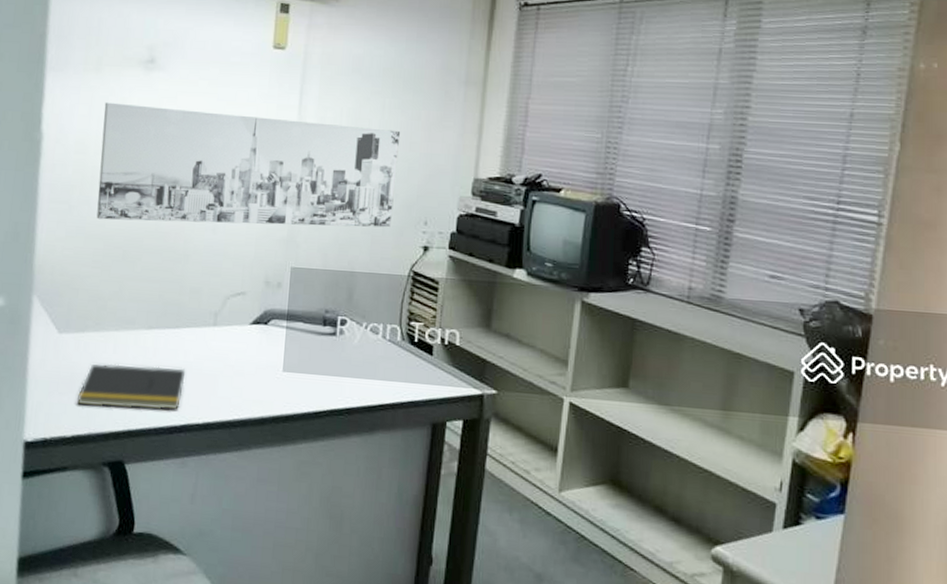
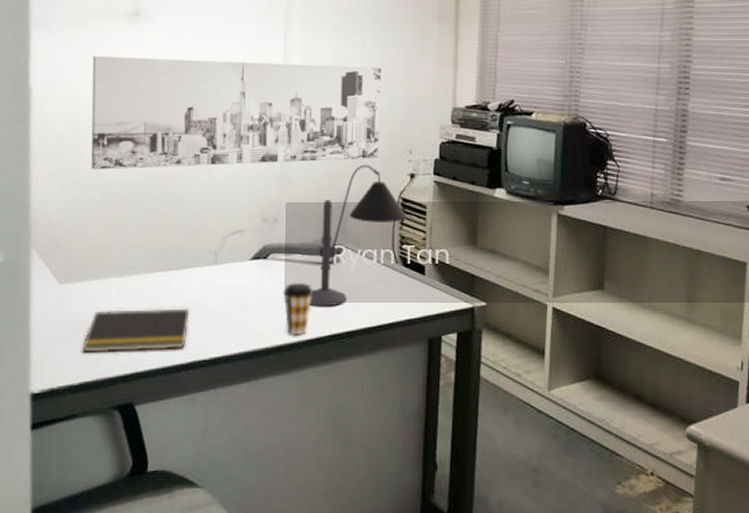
coffee cup: none [282,351,314,407] -> present [283,282,314,334]
desk lamp: none [309,232,417,380] -> present [310,164,407,307]

